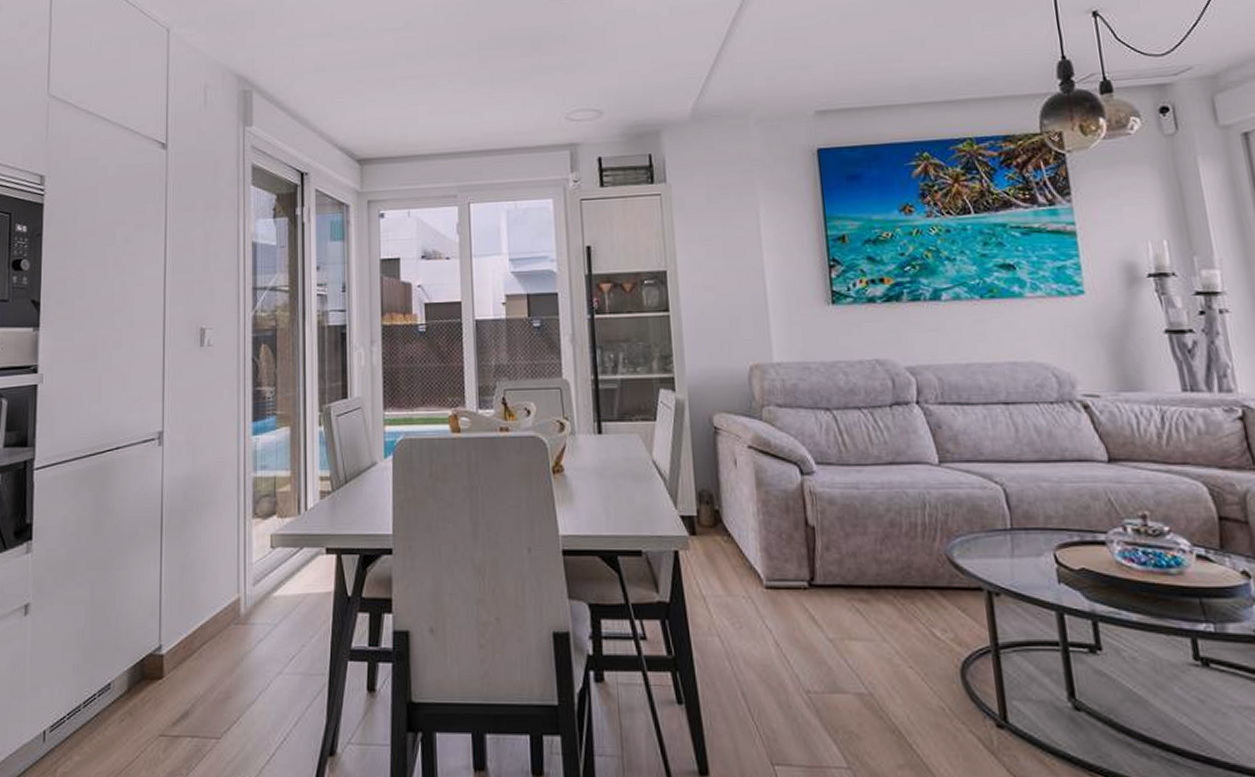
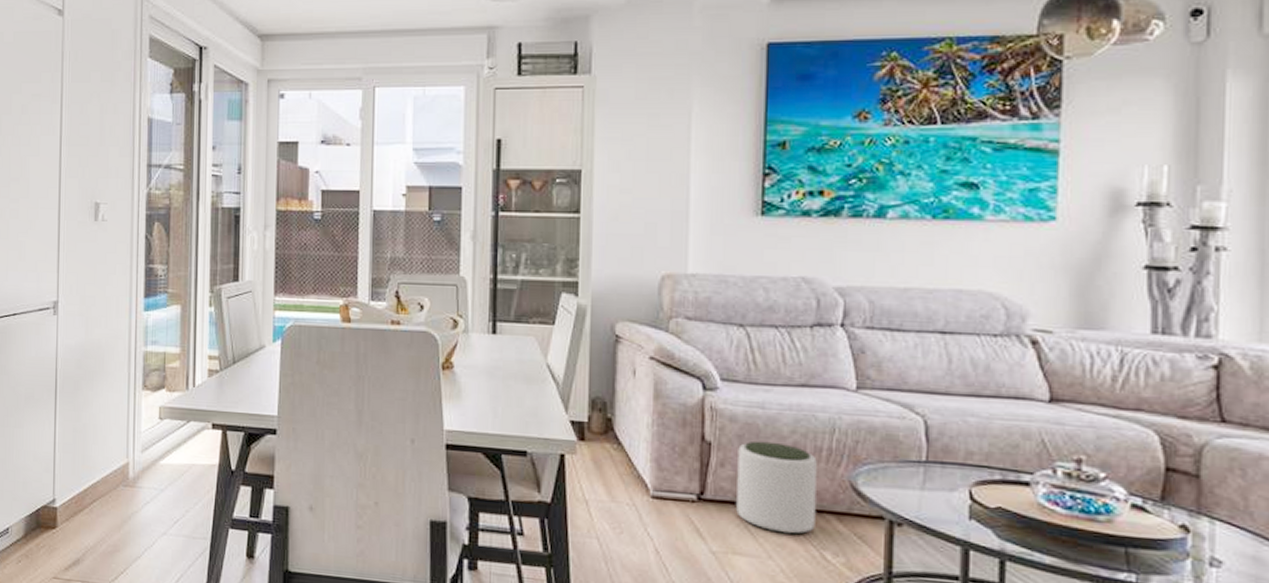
plant pot: none [840,521,921,613] -> present [736,441,817,535]

